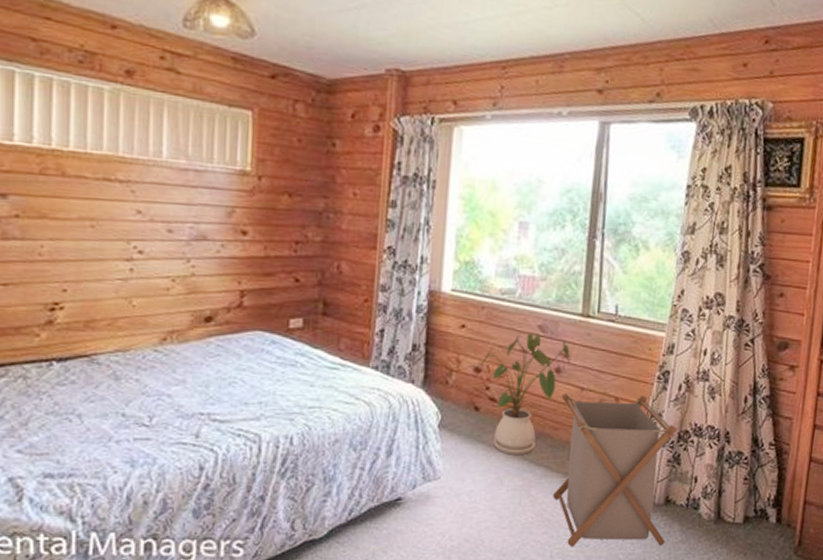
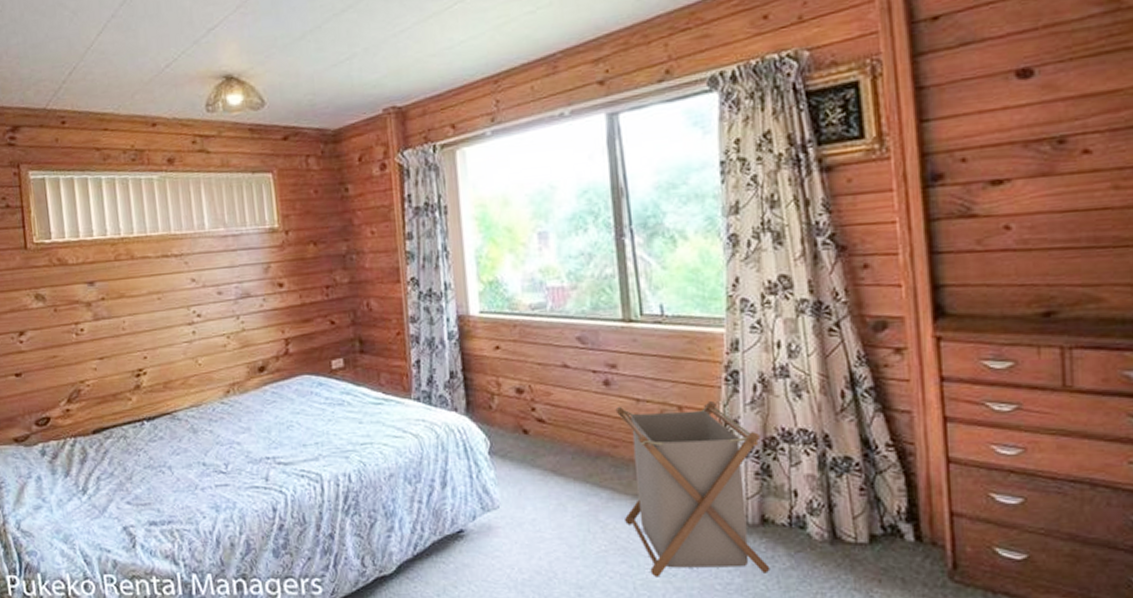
house plant: present [479,333,572,456] -> none [521,346,621,479]

